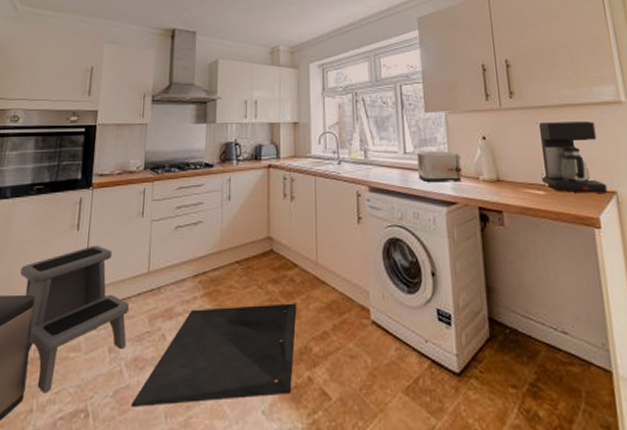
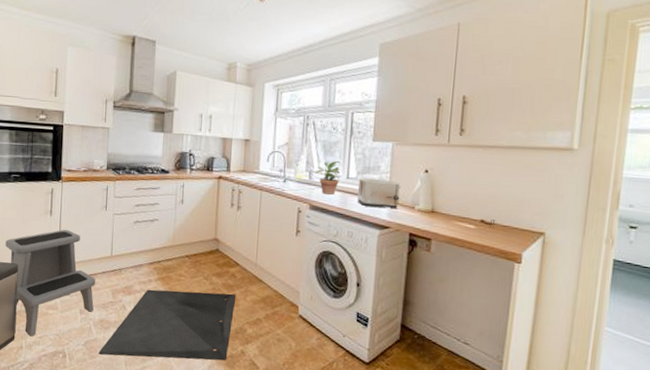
potted plant: none [370,135,398,174] -> present [315,160,341,196]
coffee maker: present [537,121,608,193] -> none [474,162,540,233]

